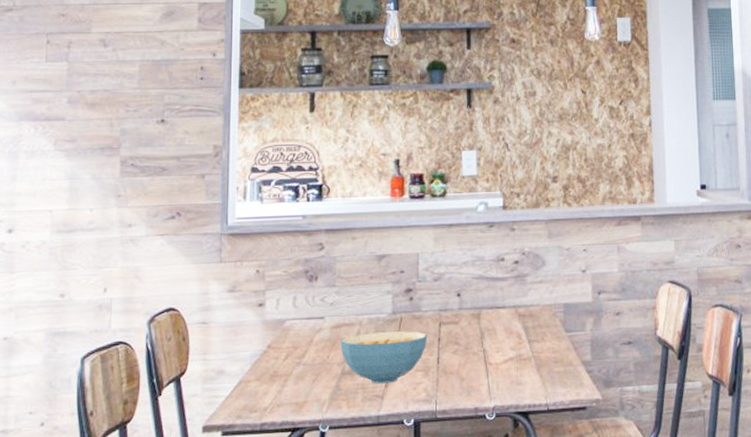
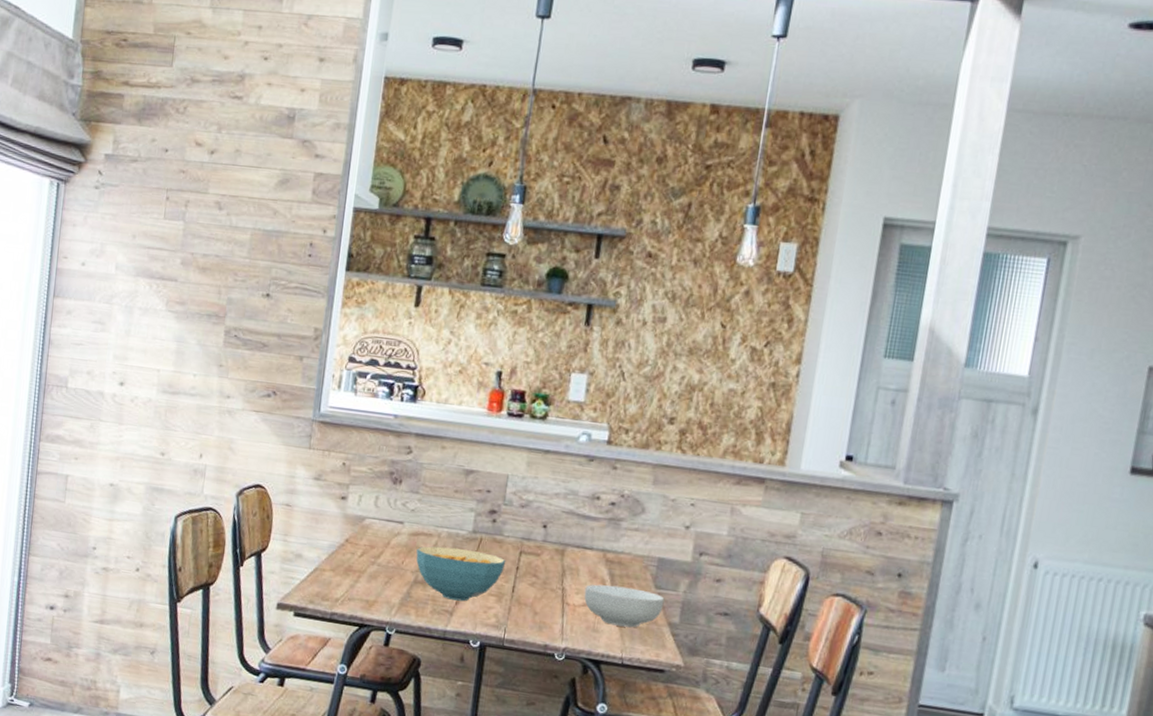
cereal bowl: none [503,336,576,375] -> present [584,584,665,628]

